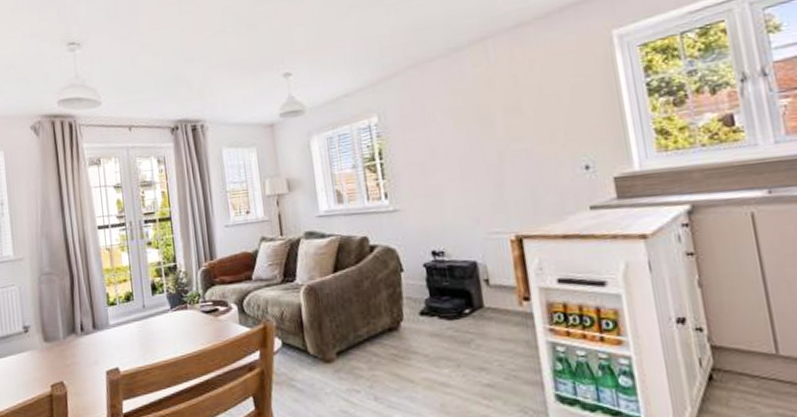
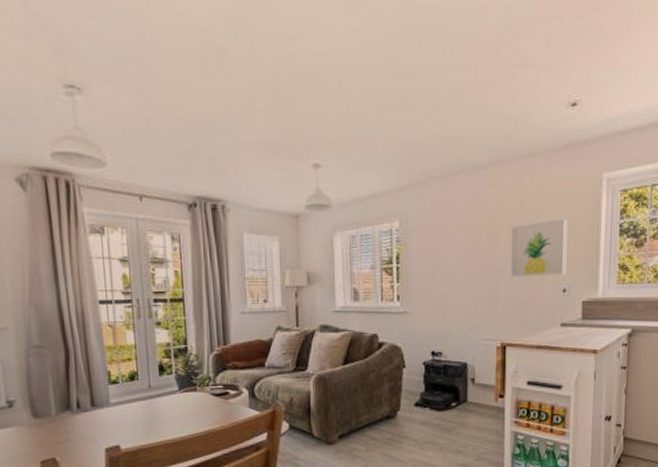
wall art: none [505,87,586,160] -> present [509,219,568,278]

